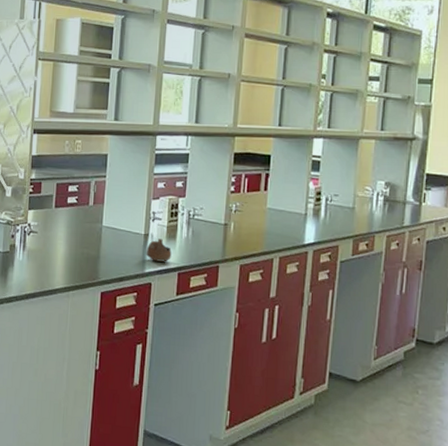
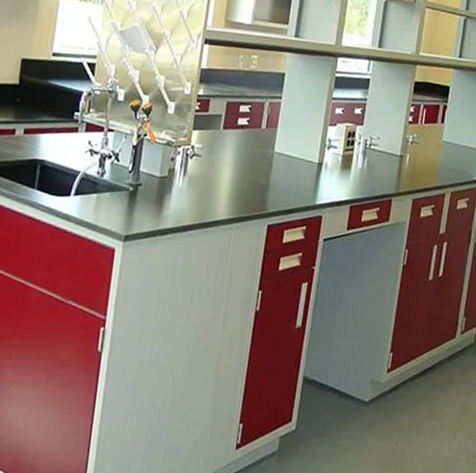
cup: present [146,238,172,262] -> none [318,168,345,194]

